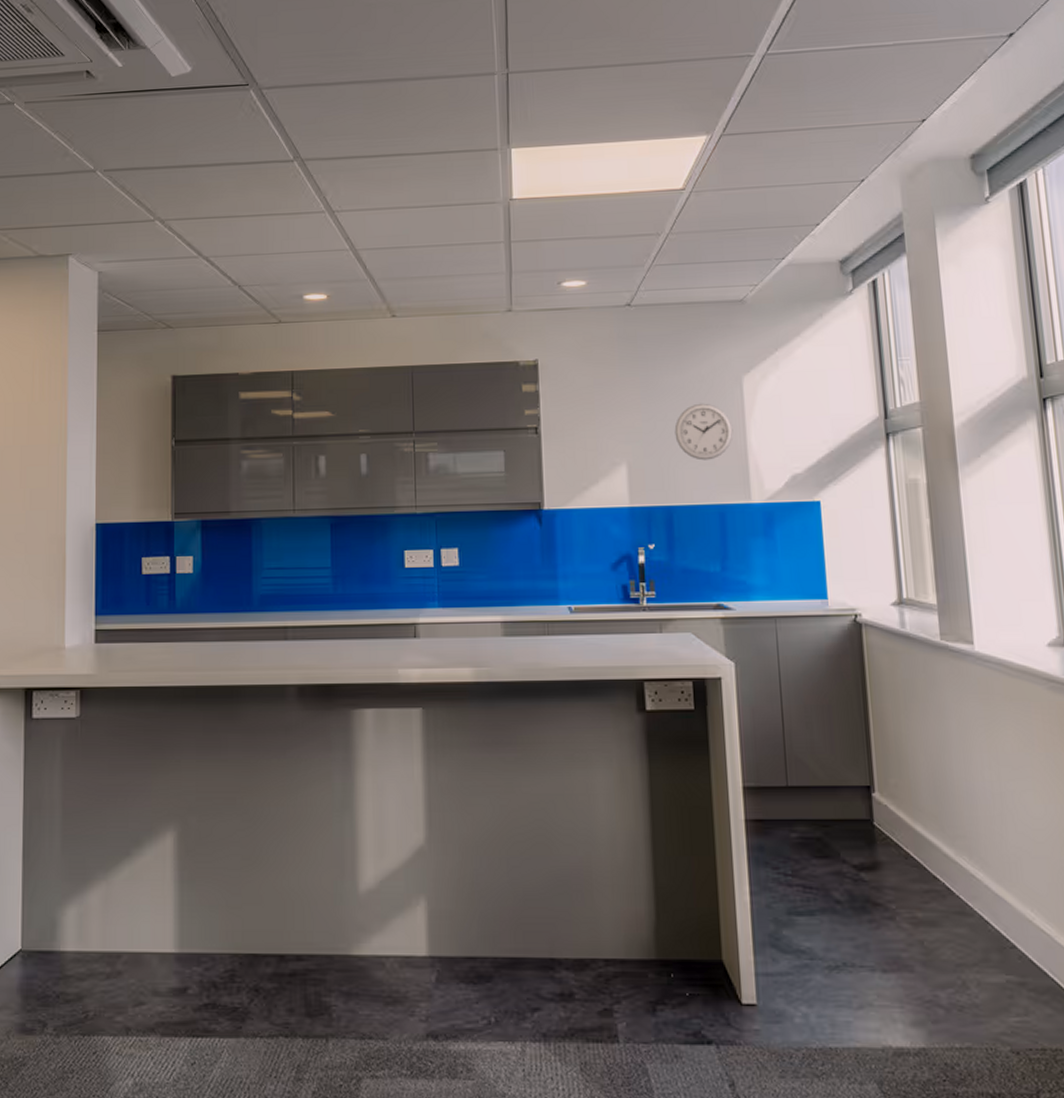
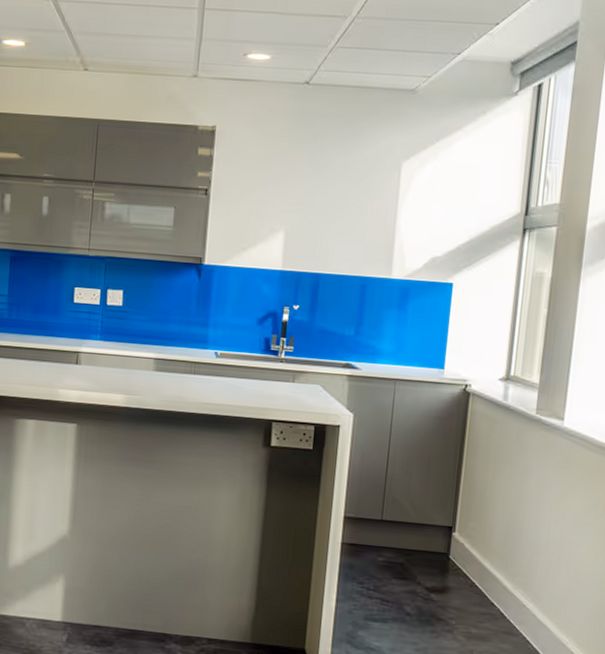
wall clock: present [674,403,734,461] -> none [331,182,386,236]

